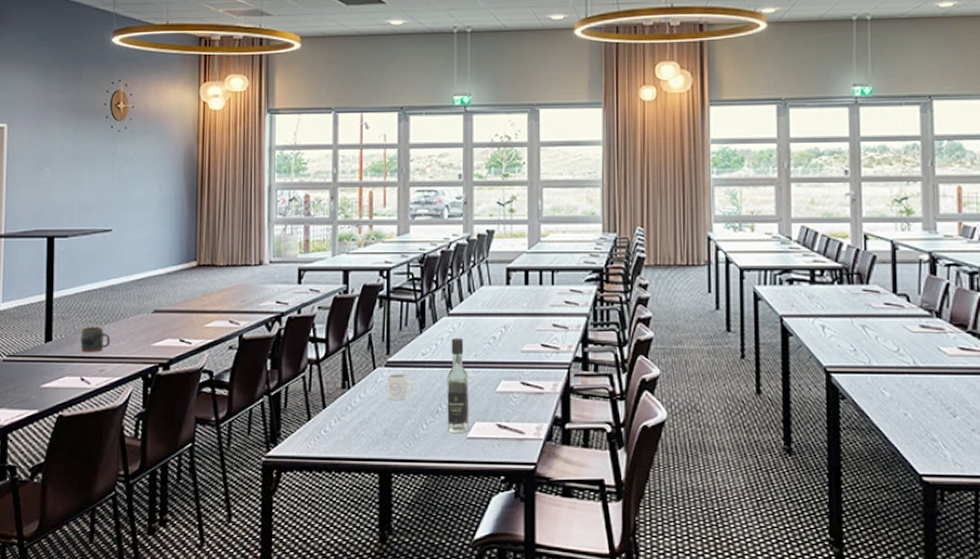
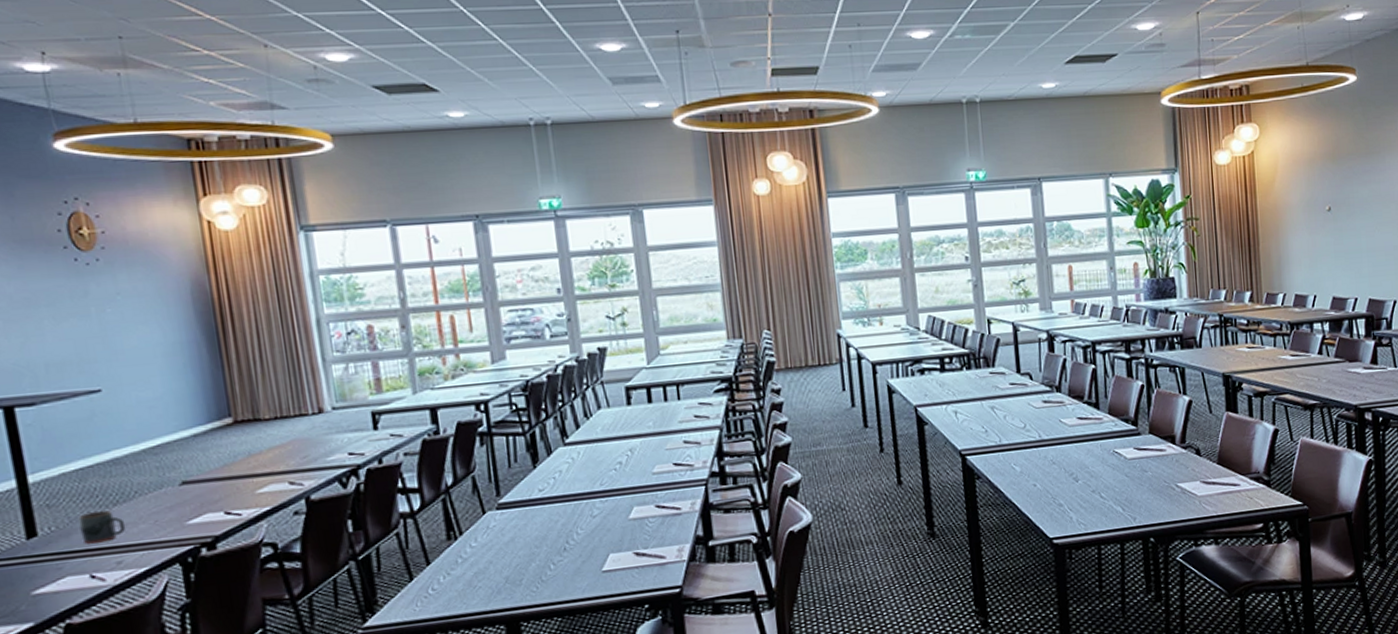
mug: present [387,373,415,401] -> none [501,514,536,546]
bottle: present [447,337,469,433] -> none [571,467,603,569]

